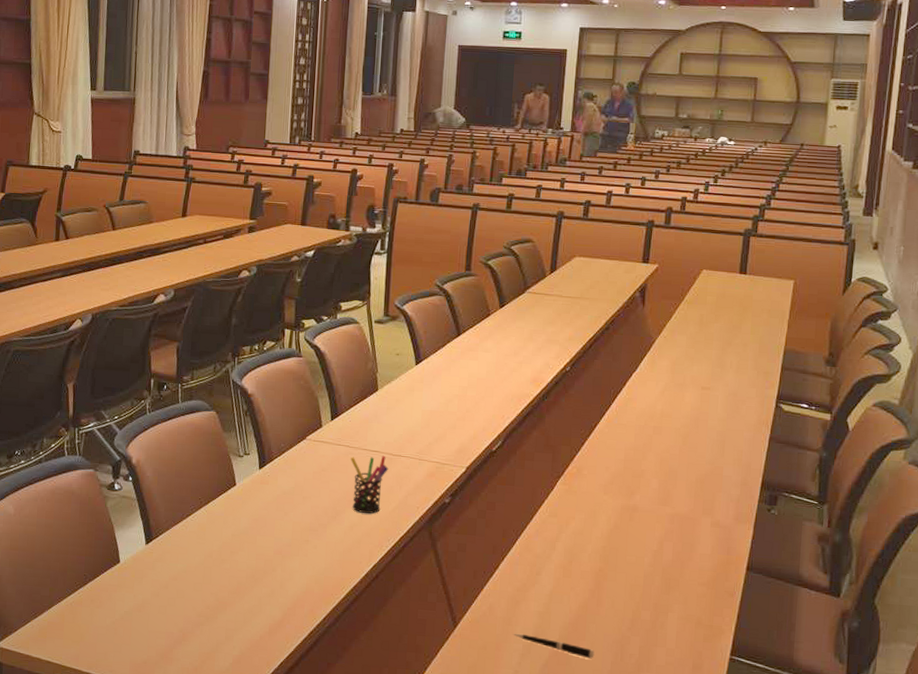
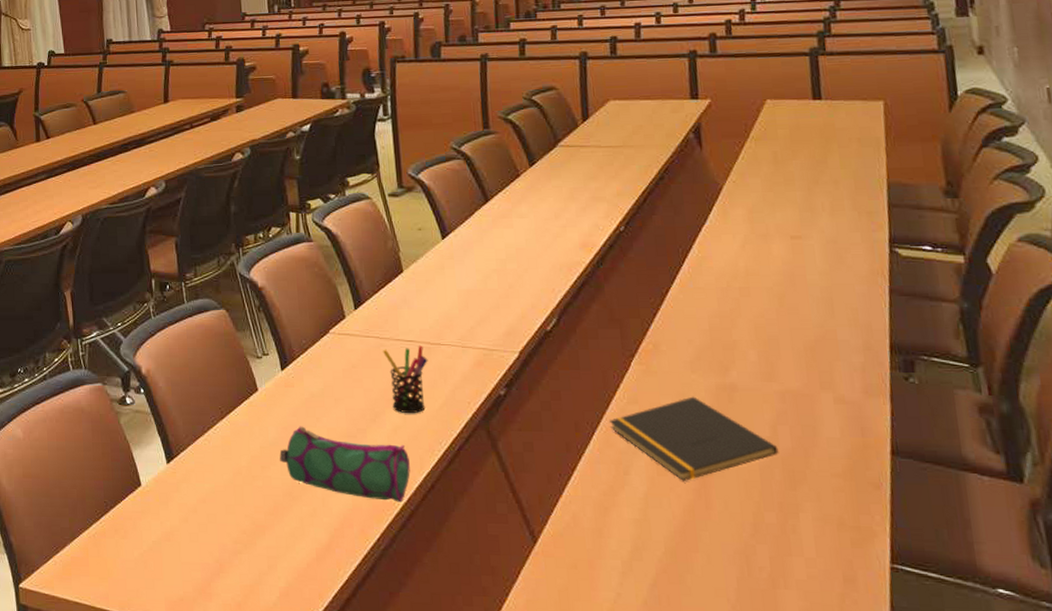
pencil case: none [248,518,360,589] -> present [279,426,410,503]
pen: present [513,633,595,659] -> none [607,547,714,575]
notepad: none [531,513,662,583] -> present [608,396,779,481]

